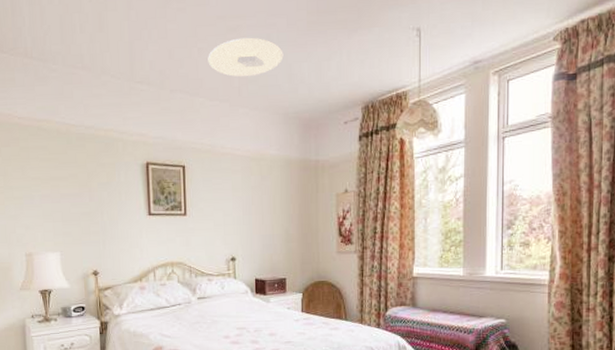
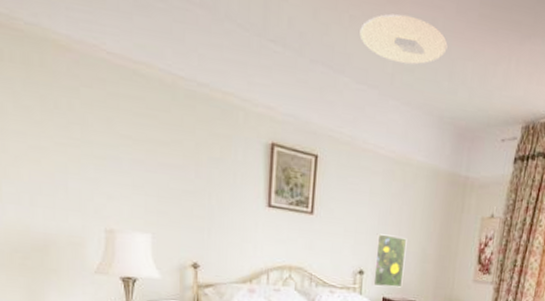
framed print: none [243,222,272,270] -> present [372,233,407,288]

